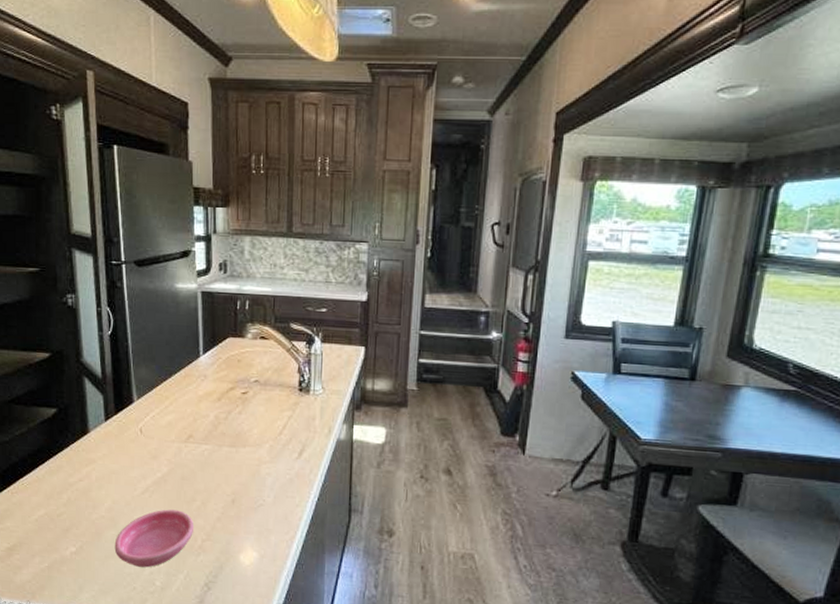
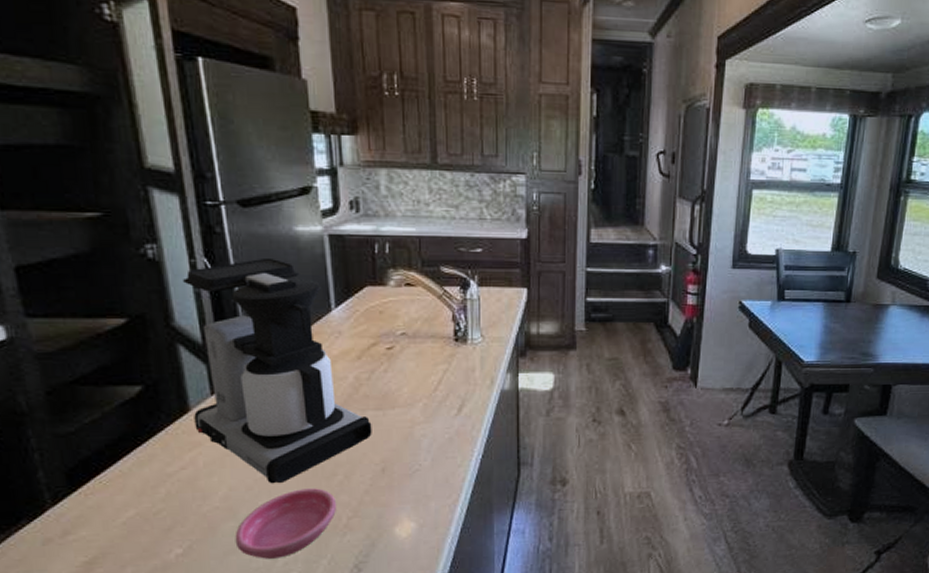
coffee maker: none [90,309,226,503] -> present [182,257,372,484]

